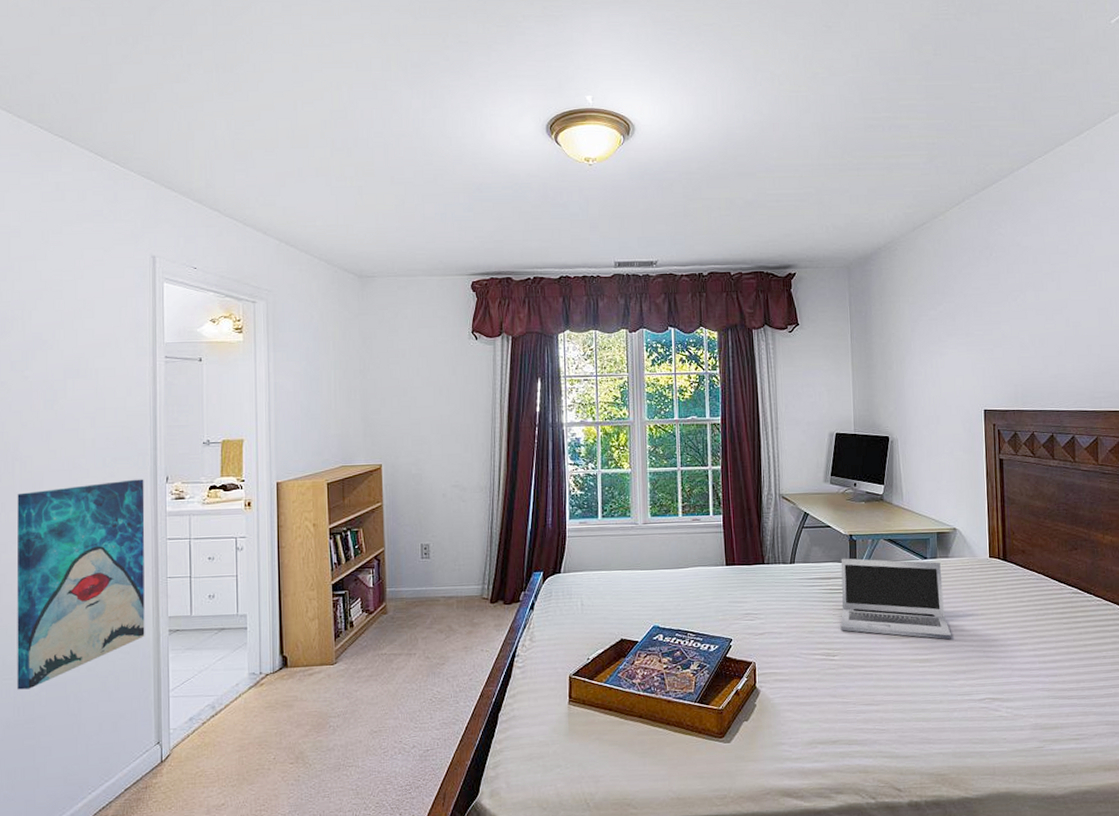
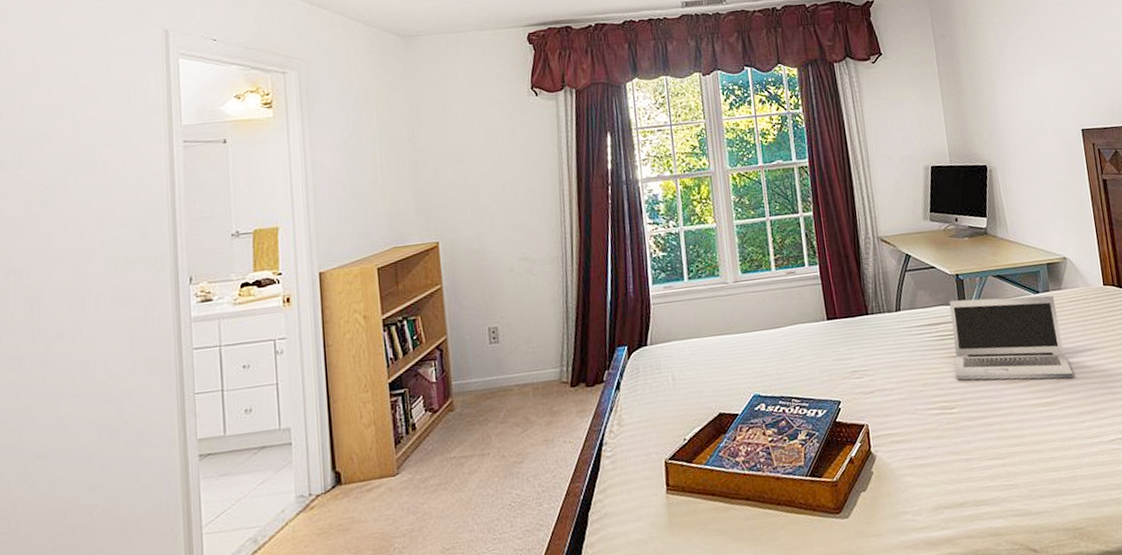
wall art: present [16,479,145,690] -> none [11,282,171,546]

